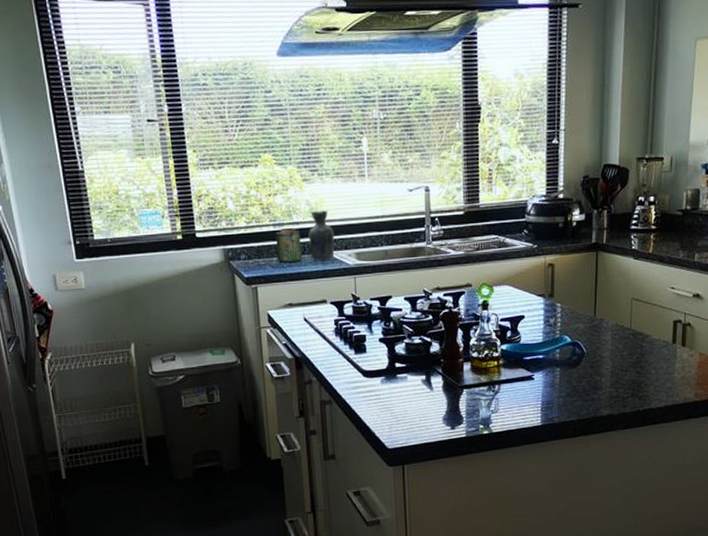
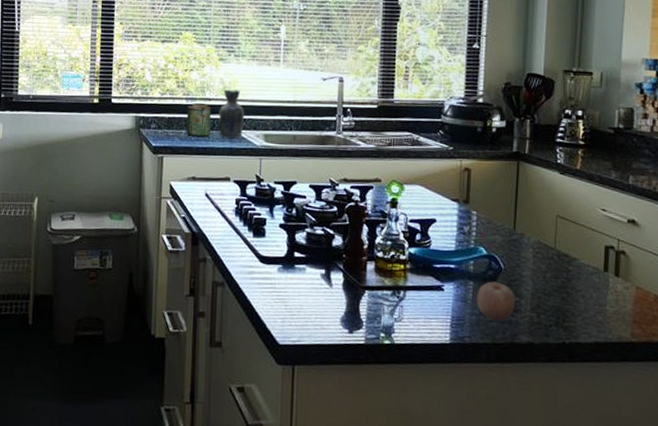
fruit: none [563,365,597,400] -> present [477,281,516,321]

